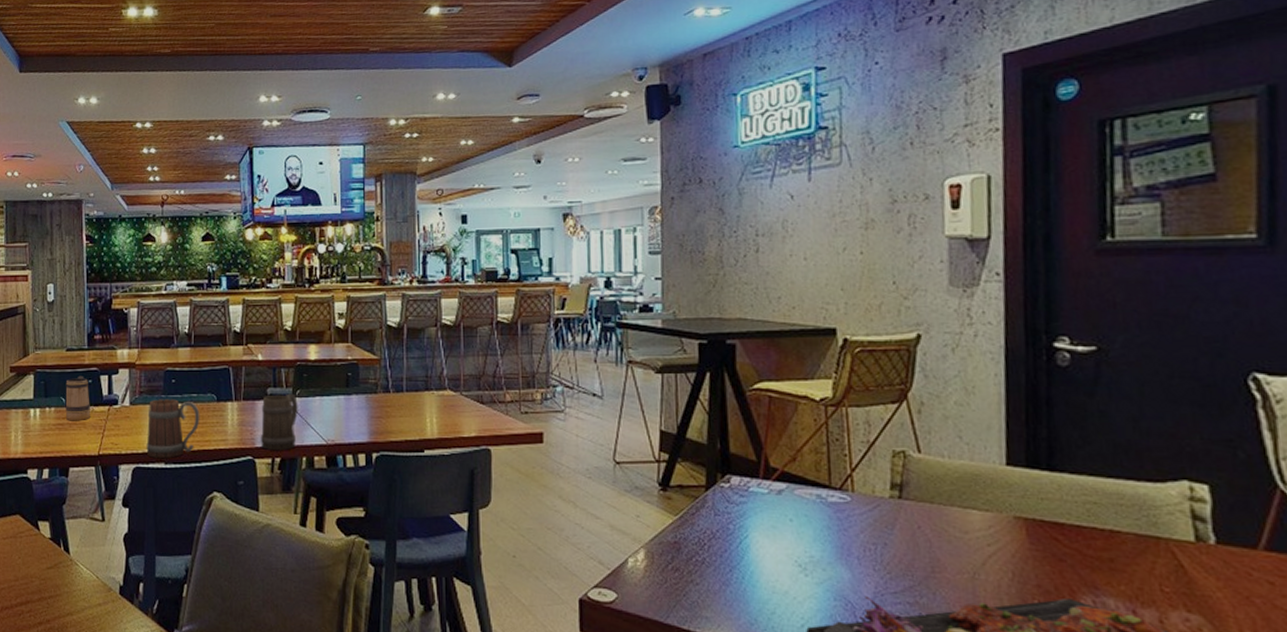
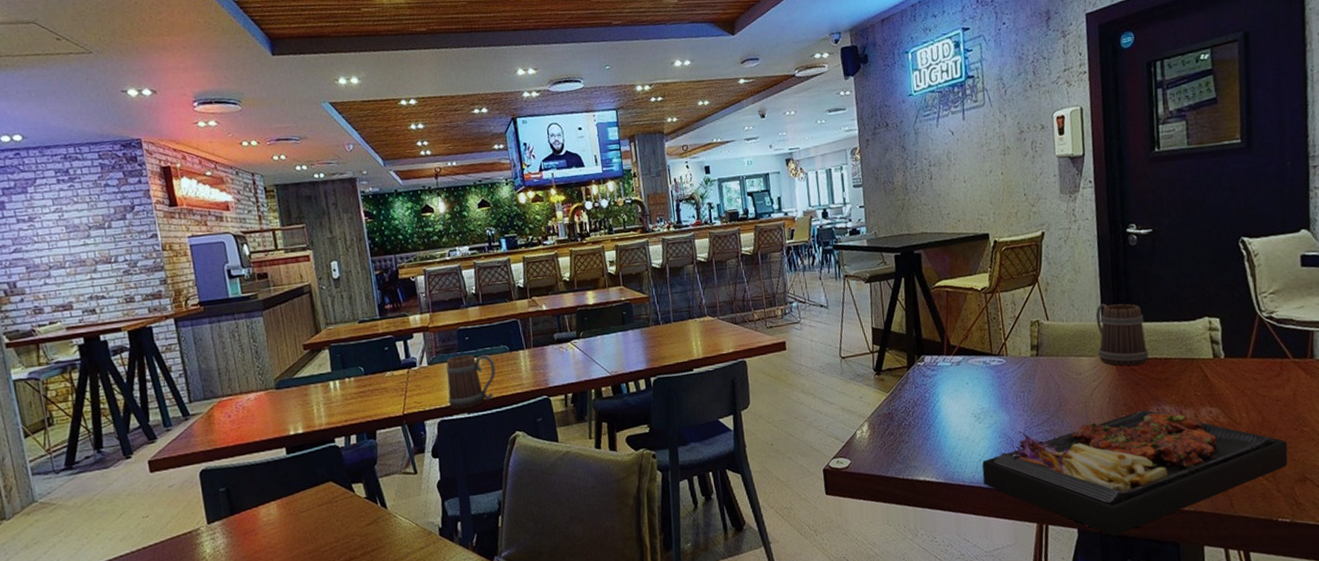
beer mug: present [65,376,90,421] -> none [362,344,391,388]
beer mug: present [260,393,298,450] -> none [550,336,584,388]
beer mug: none [996,440,1083,534] -> present [1095,303,1149,366]

